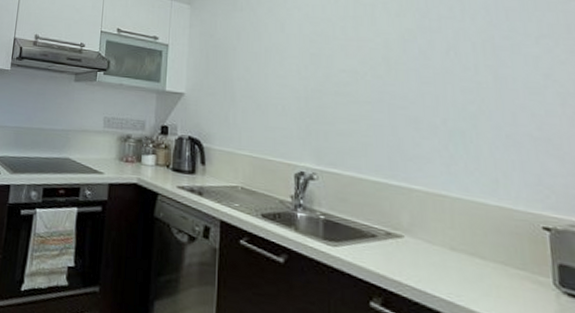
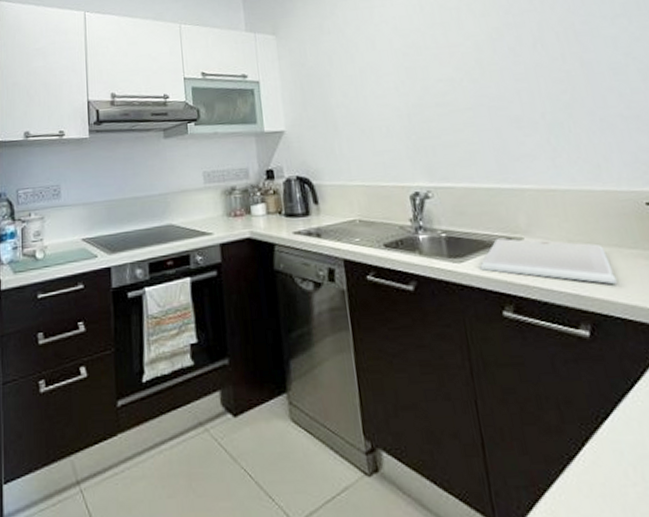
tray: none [354,232,497,301] -> present [480,238,617,285]

